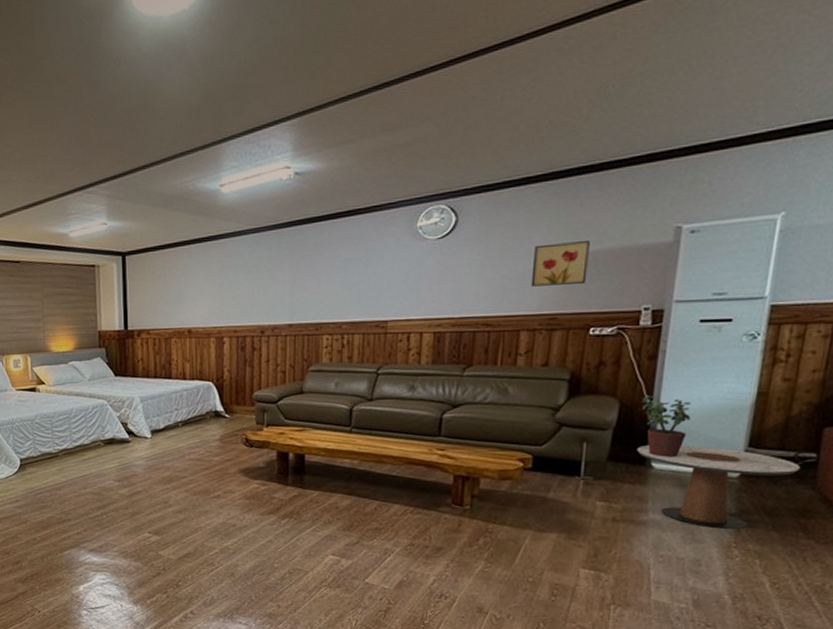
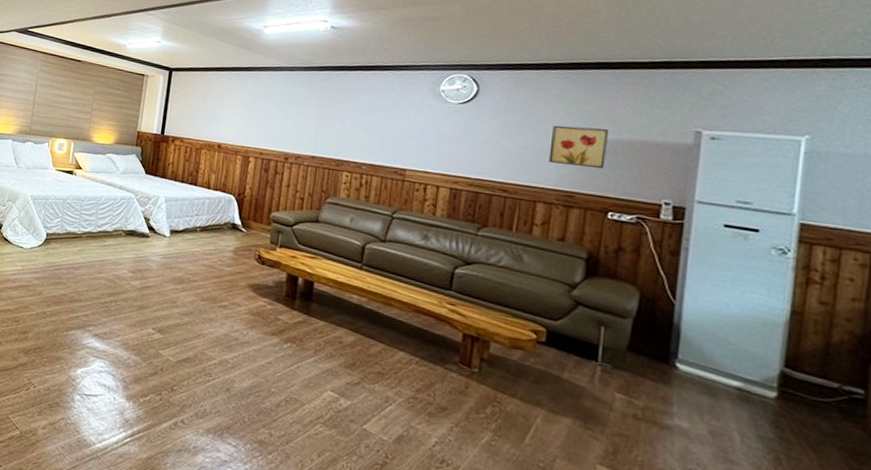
side table: present [637,444,801,530] -> none [659,342,847,459]
potted plant: present [641,395,691,457] -> none [663,290,719,362]

